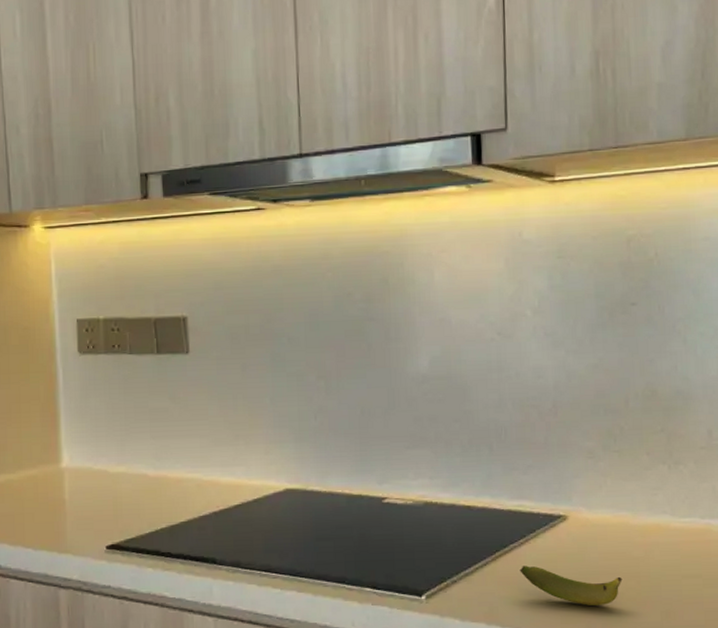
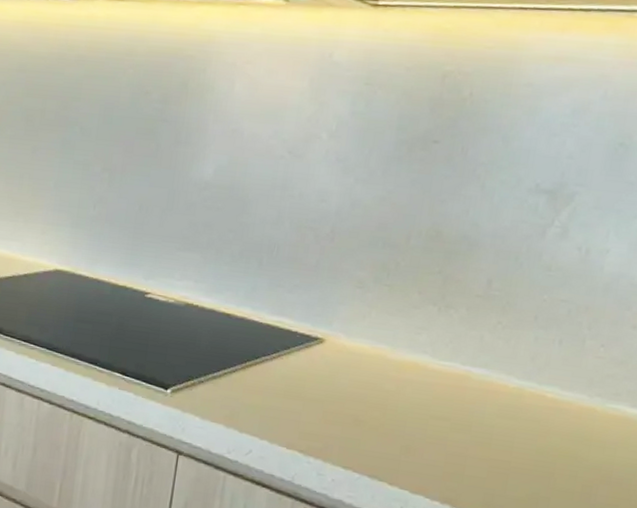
banana: present [520,566,623,606] -> none [267,379,368,430]

